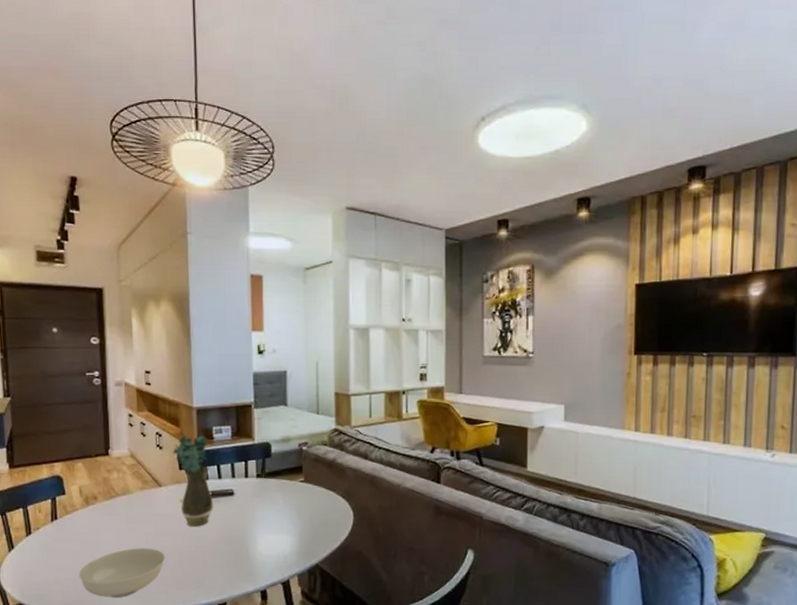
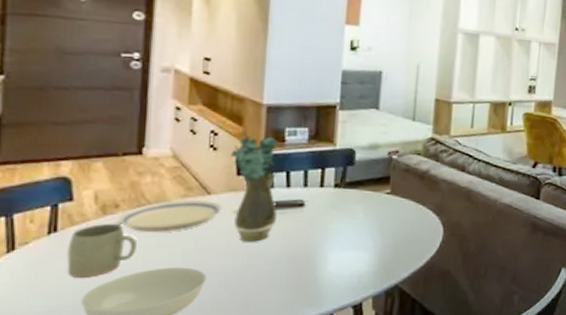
mug: none [65,513,112,556] -> present [67,224,137,278]
plate: none [97,492,171,518] -> present [117,200,223,232]

